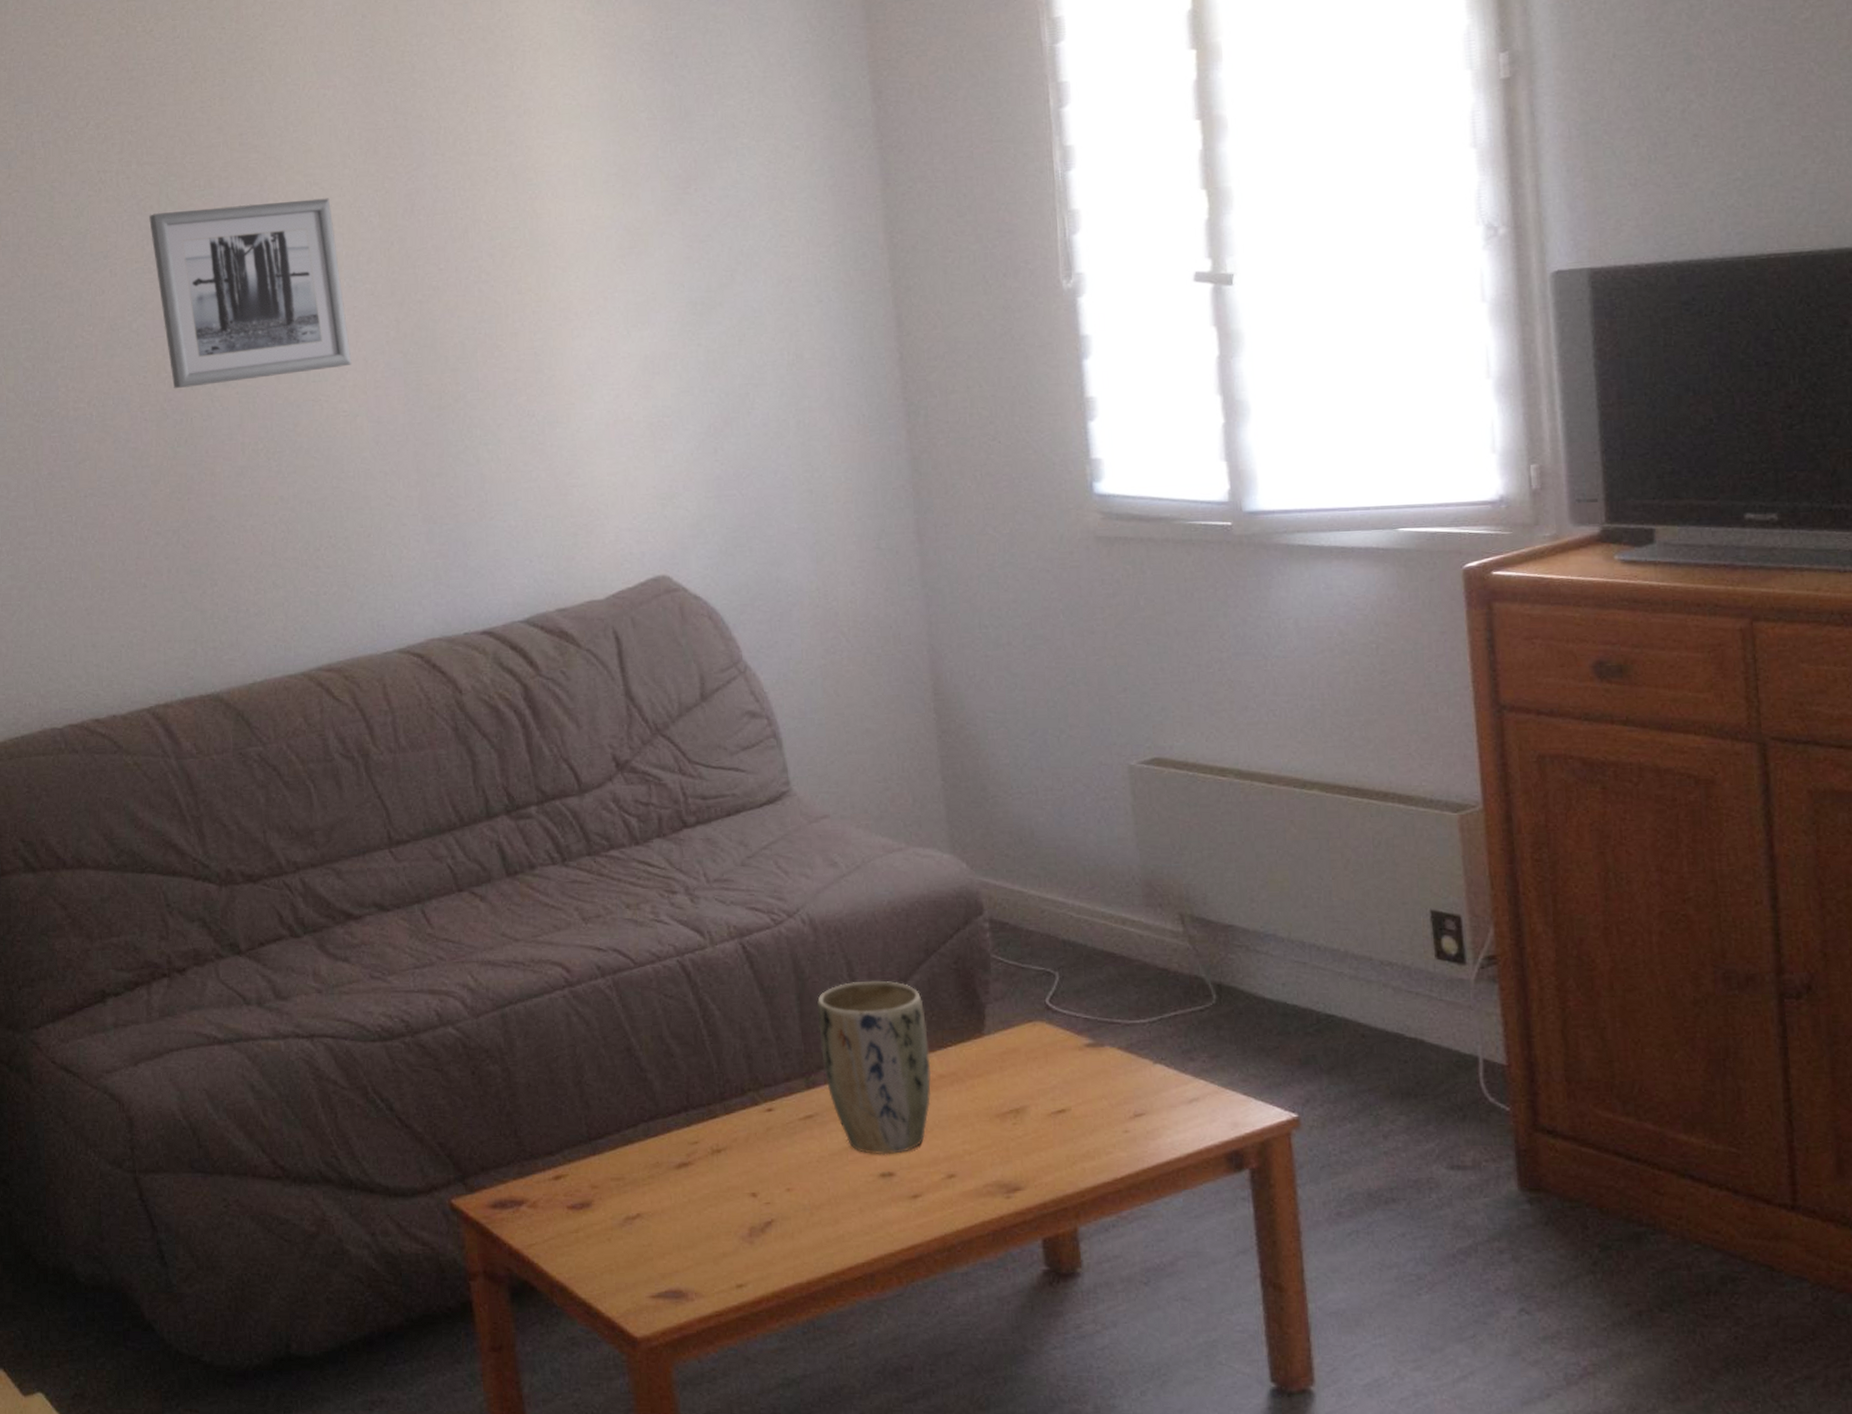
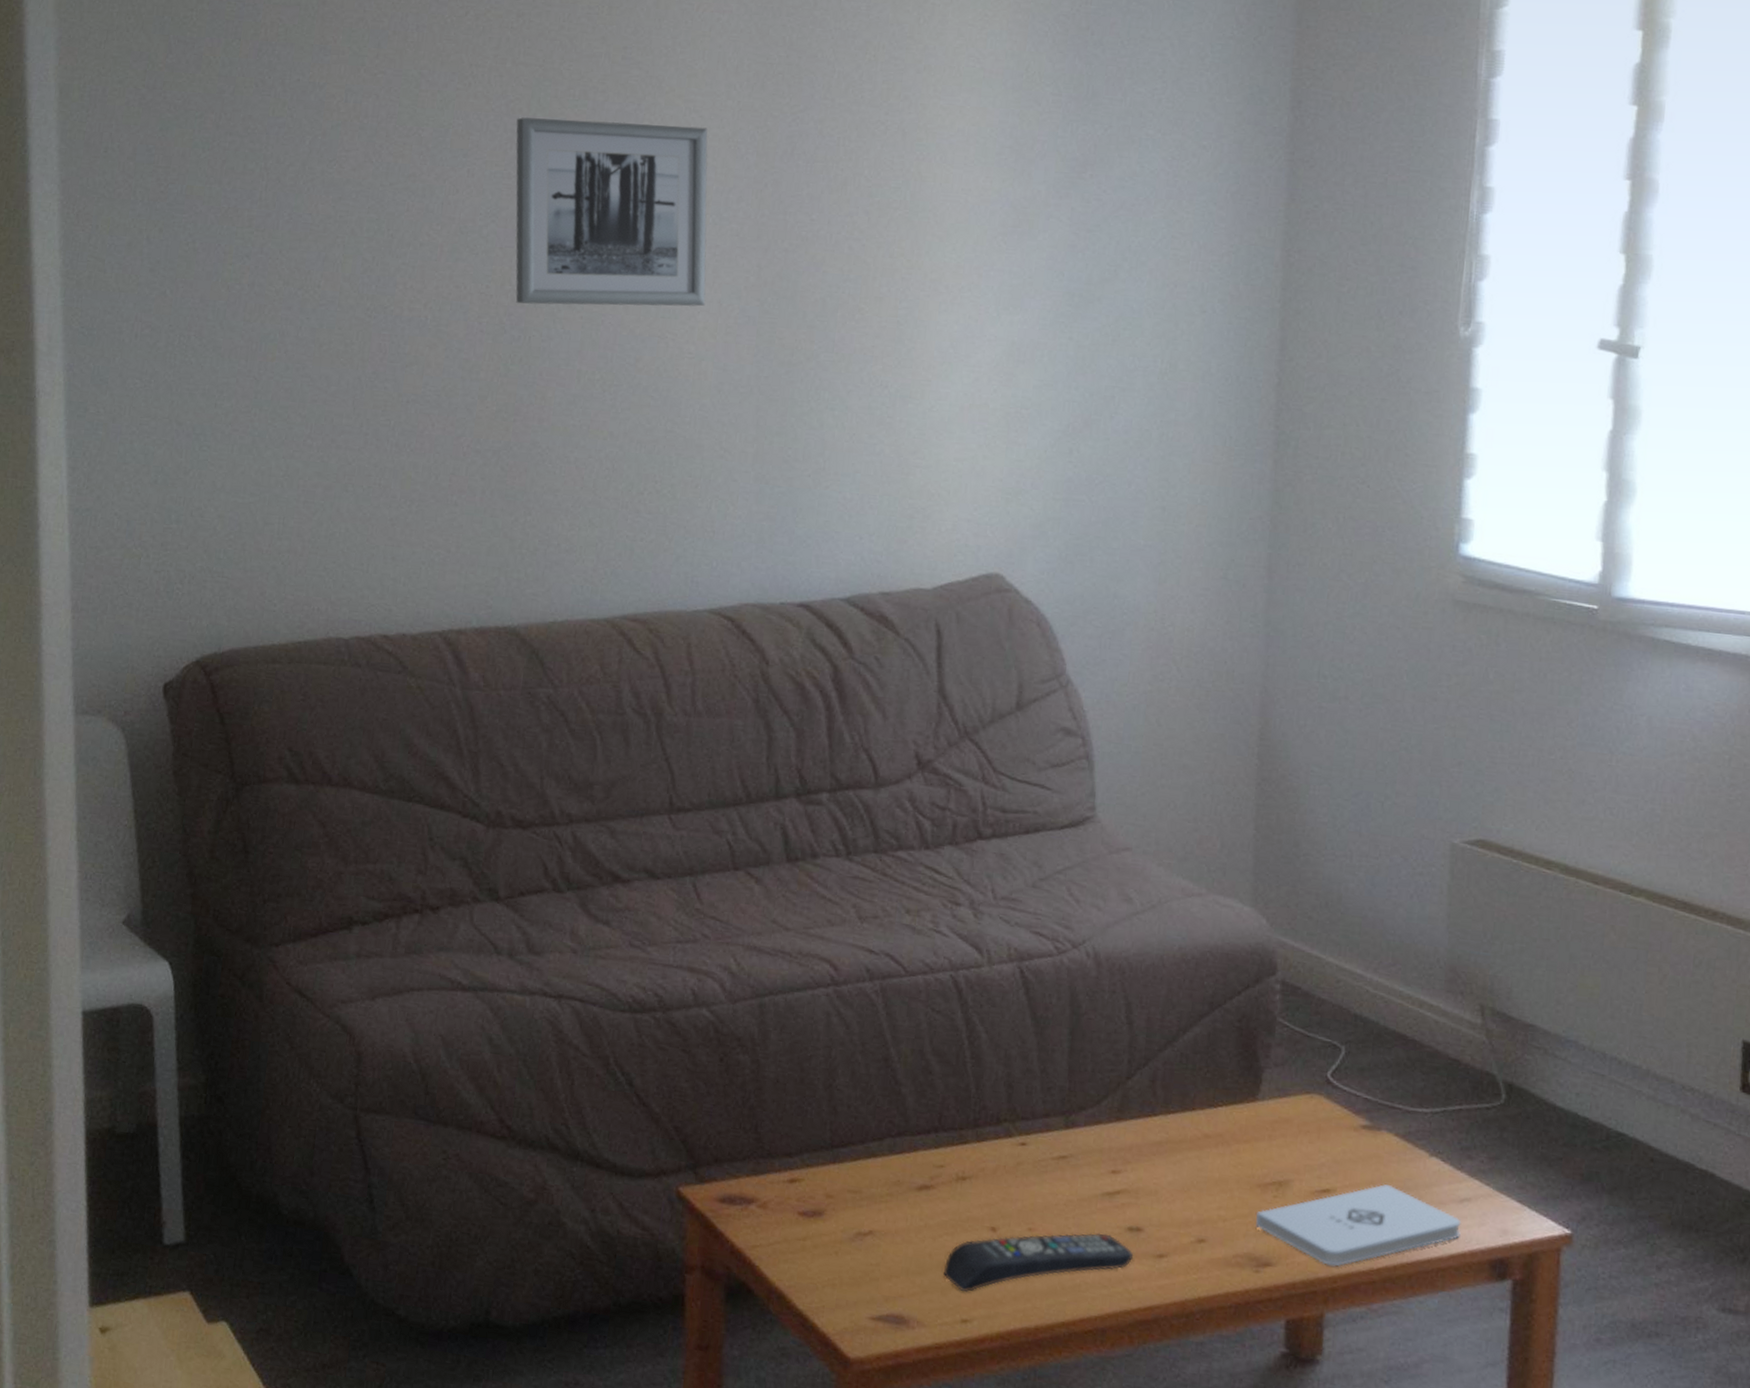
remote control: none [713,1183,890,1259] -> present [944,1233,1134,1293]
plant pot: present [817,980,932,1155] -> none [1085,1024,1200,1209]
notepad: none [1000,1096,1194,1182] -> present [1256,1184,1462,1267]

